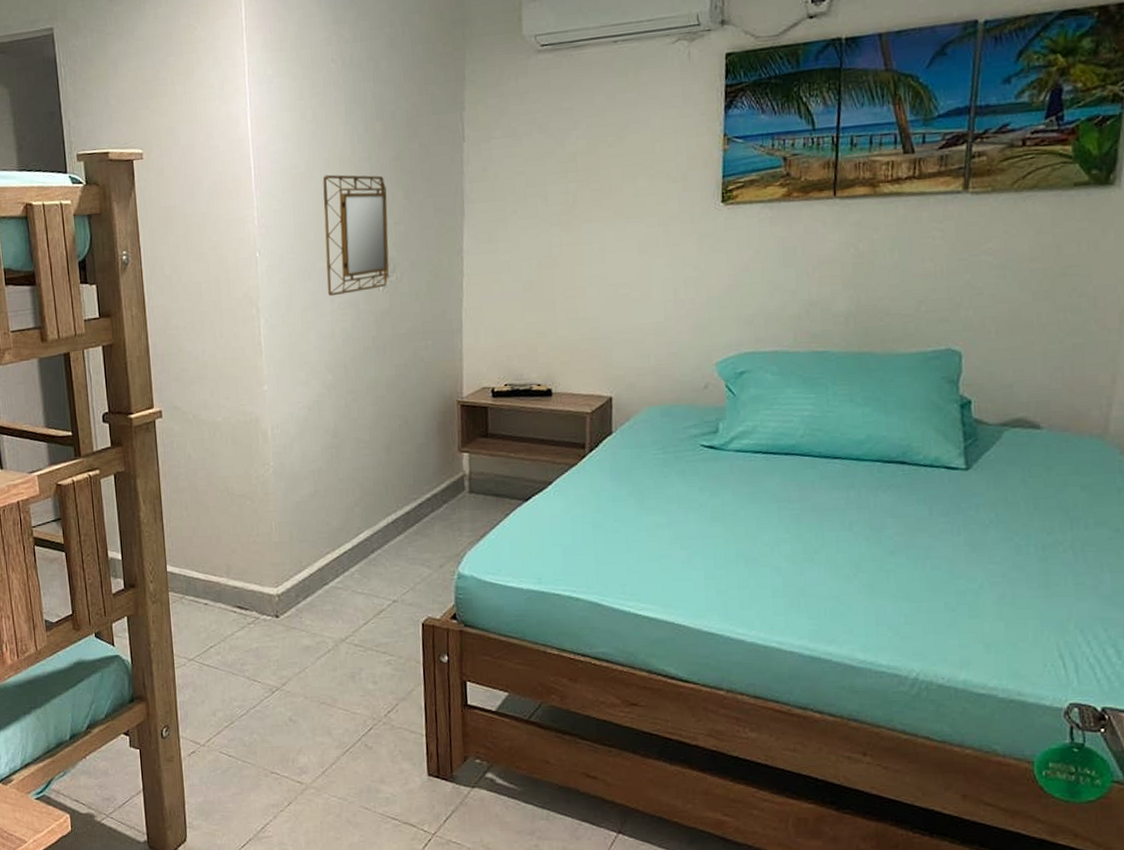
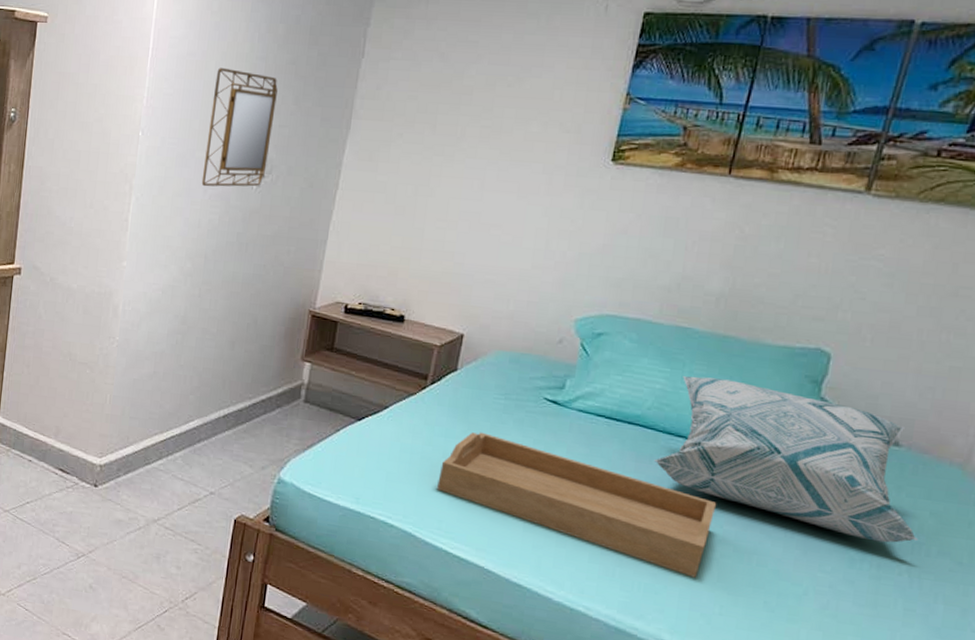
serving tray: none [614,490,883,593] -> present [437,432,717,578]
decorative pillow: none [816,394,1074,525] -> present [654,376,918,543]

